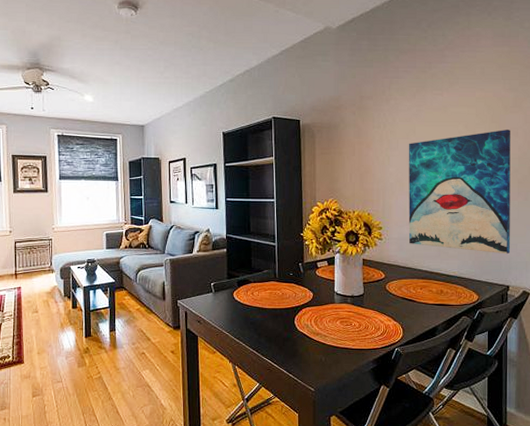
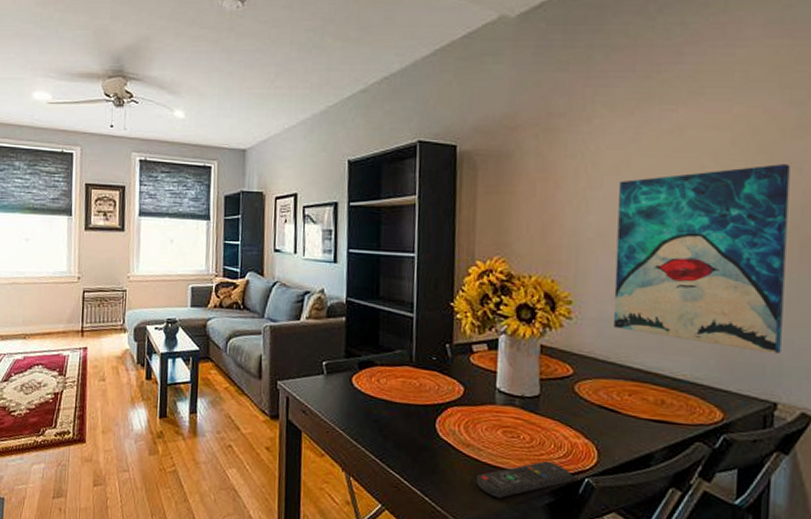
remote control: none [324,339,387,369] -> present [476,460,572,499]

